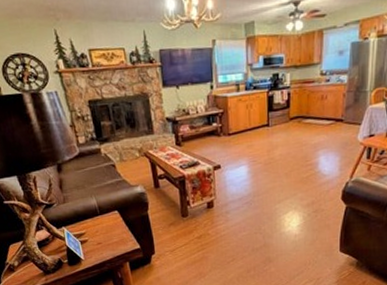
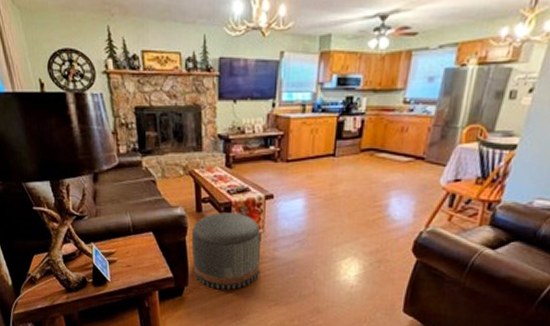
pouf: none [152,185,217,254] -> present [191,212,261,290]

